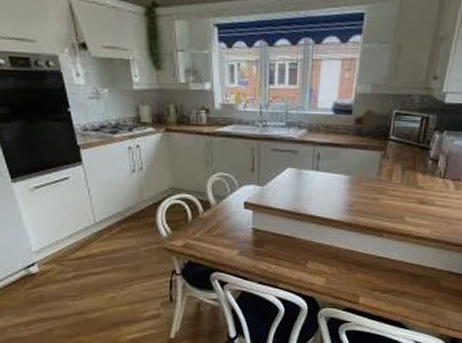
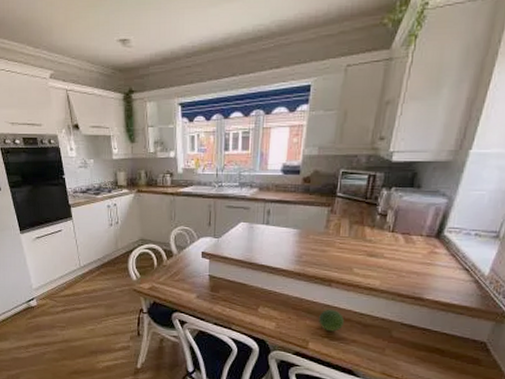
fruit: none [370,260,395,284] -> present [319,309,345,332]

